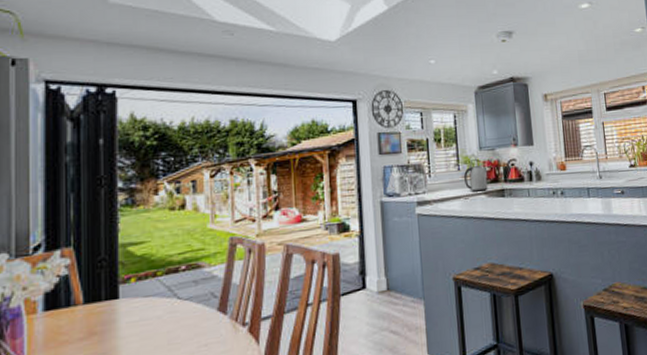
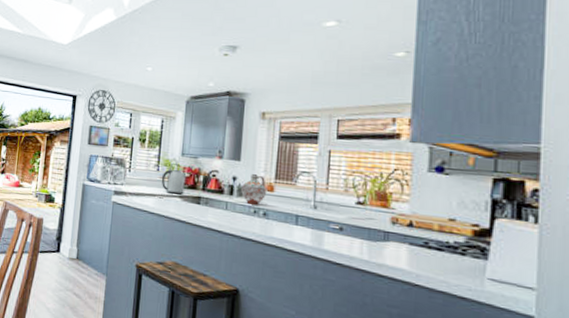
ceramic jug: none [538,156,560,188] -> present [241,174,266,206]

